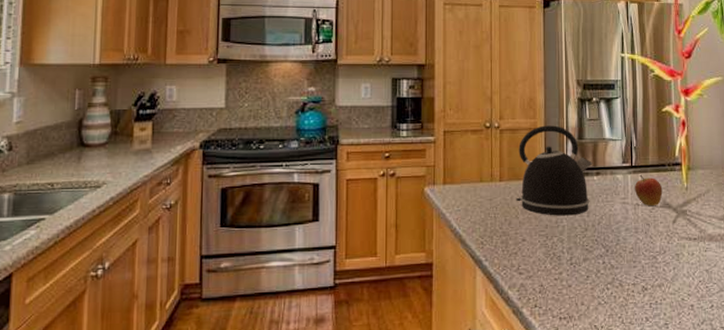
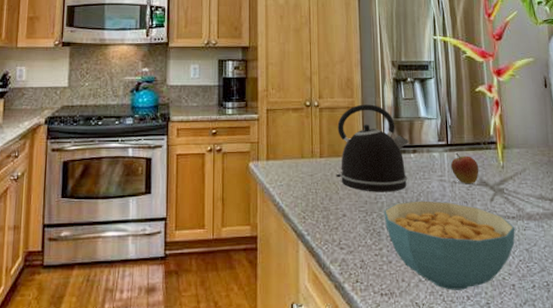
cereal bowl: none [565,223,696,312] -> present [384,201,515,290]

